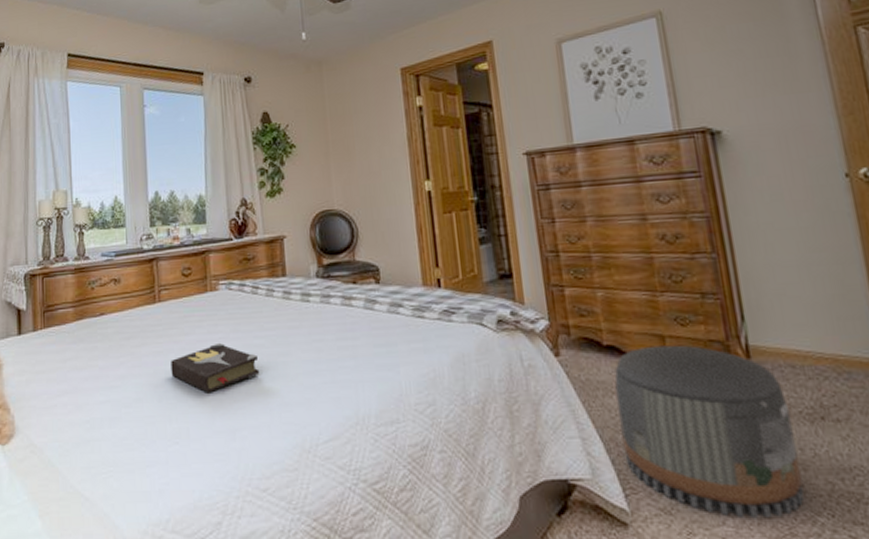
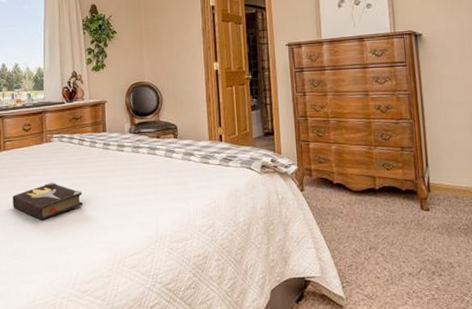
pouf: present [614,345,805,519] -> none [340,183,458,300]

